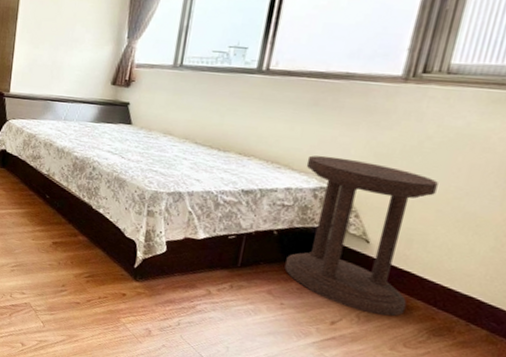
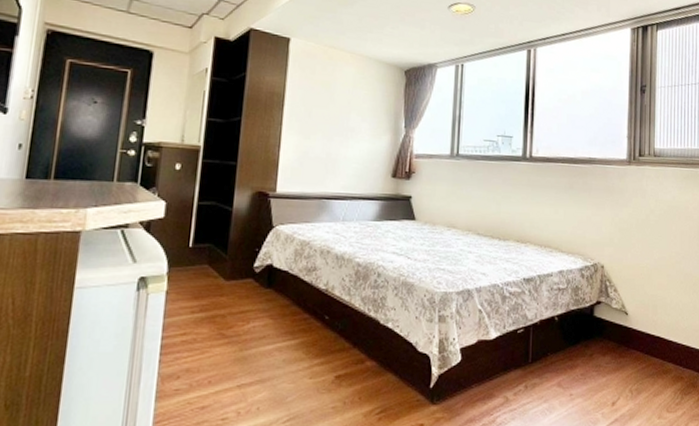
side table: present [284,155,438,317] -> none [568,235,664,386]

